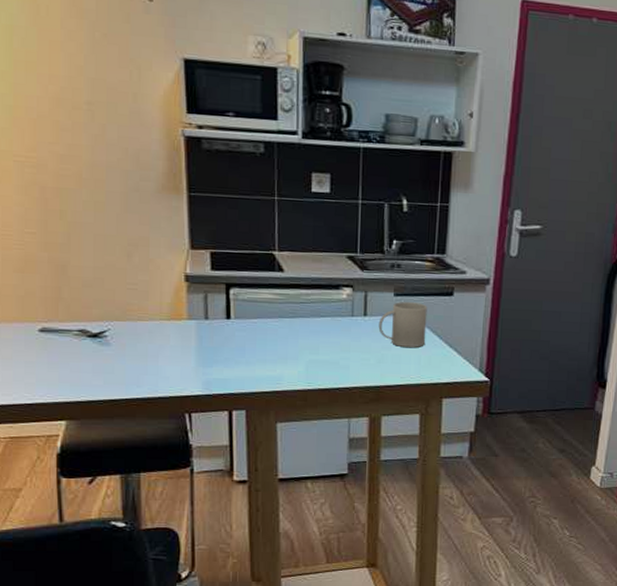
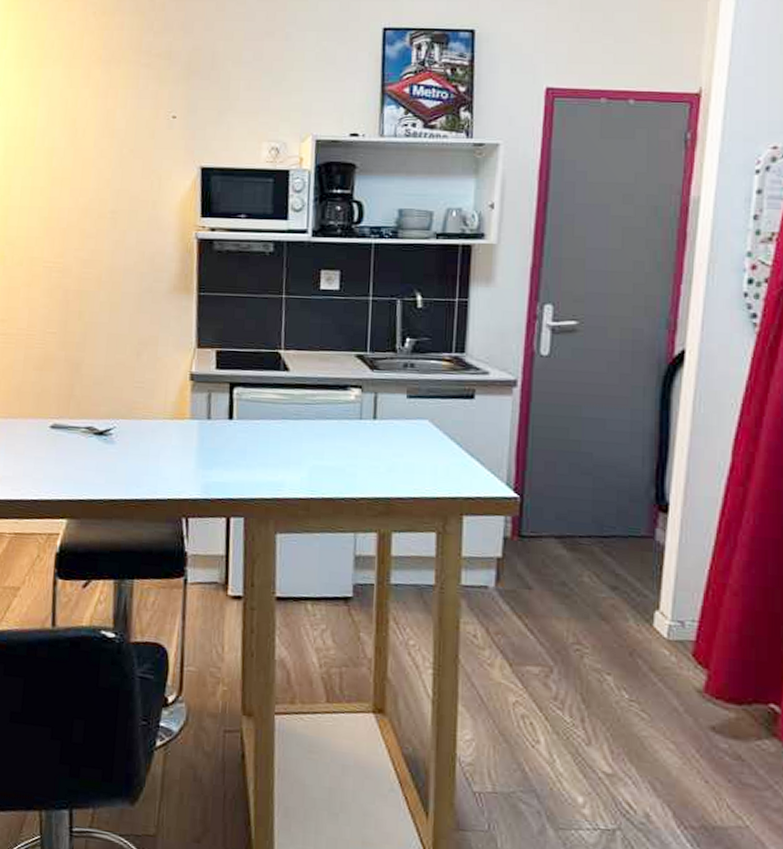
mug: present [378,302,427,348] -> none [389,404,445,456]

